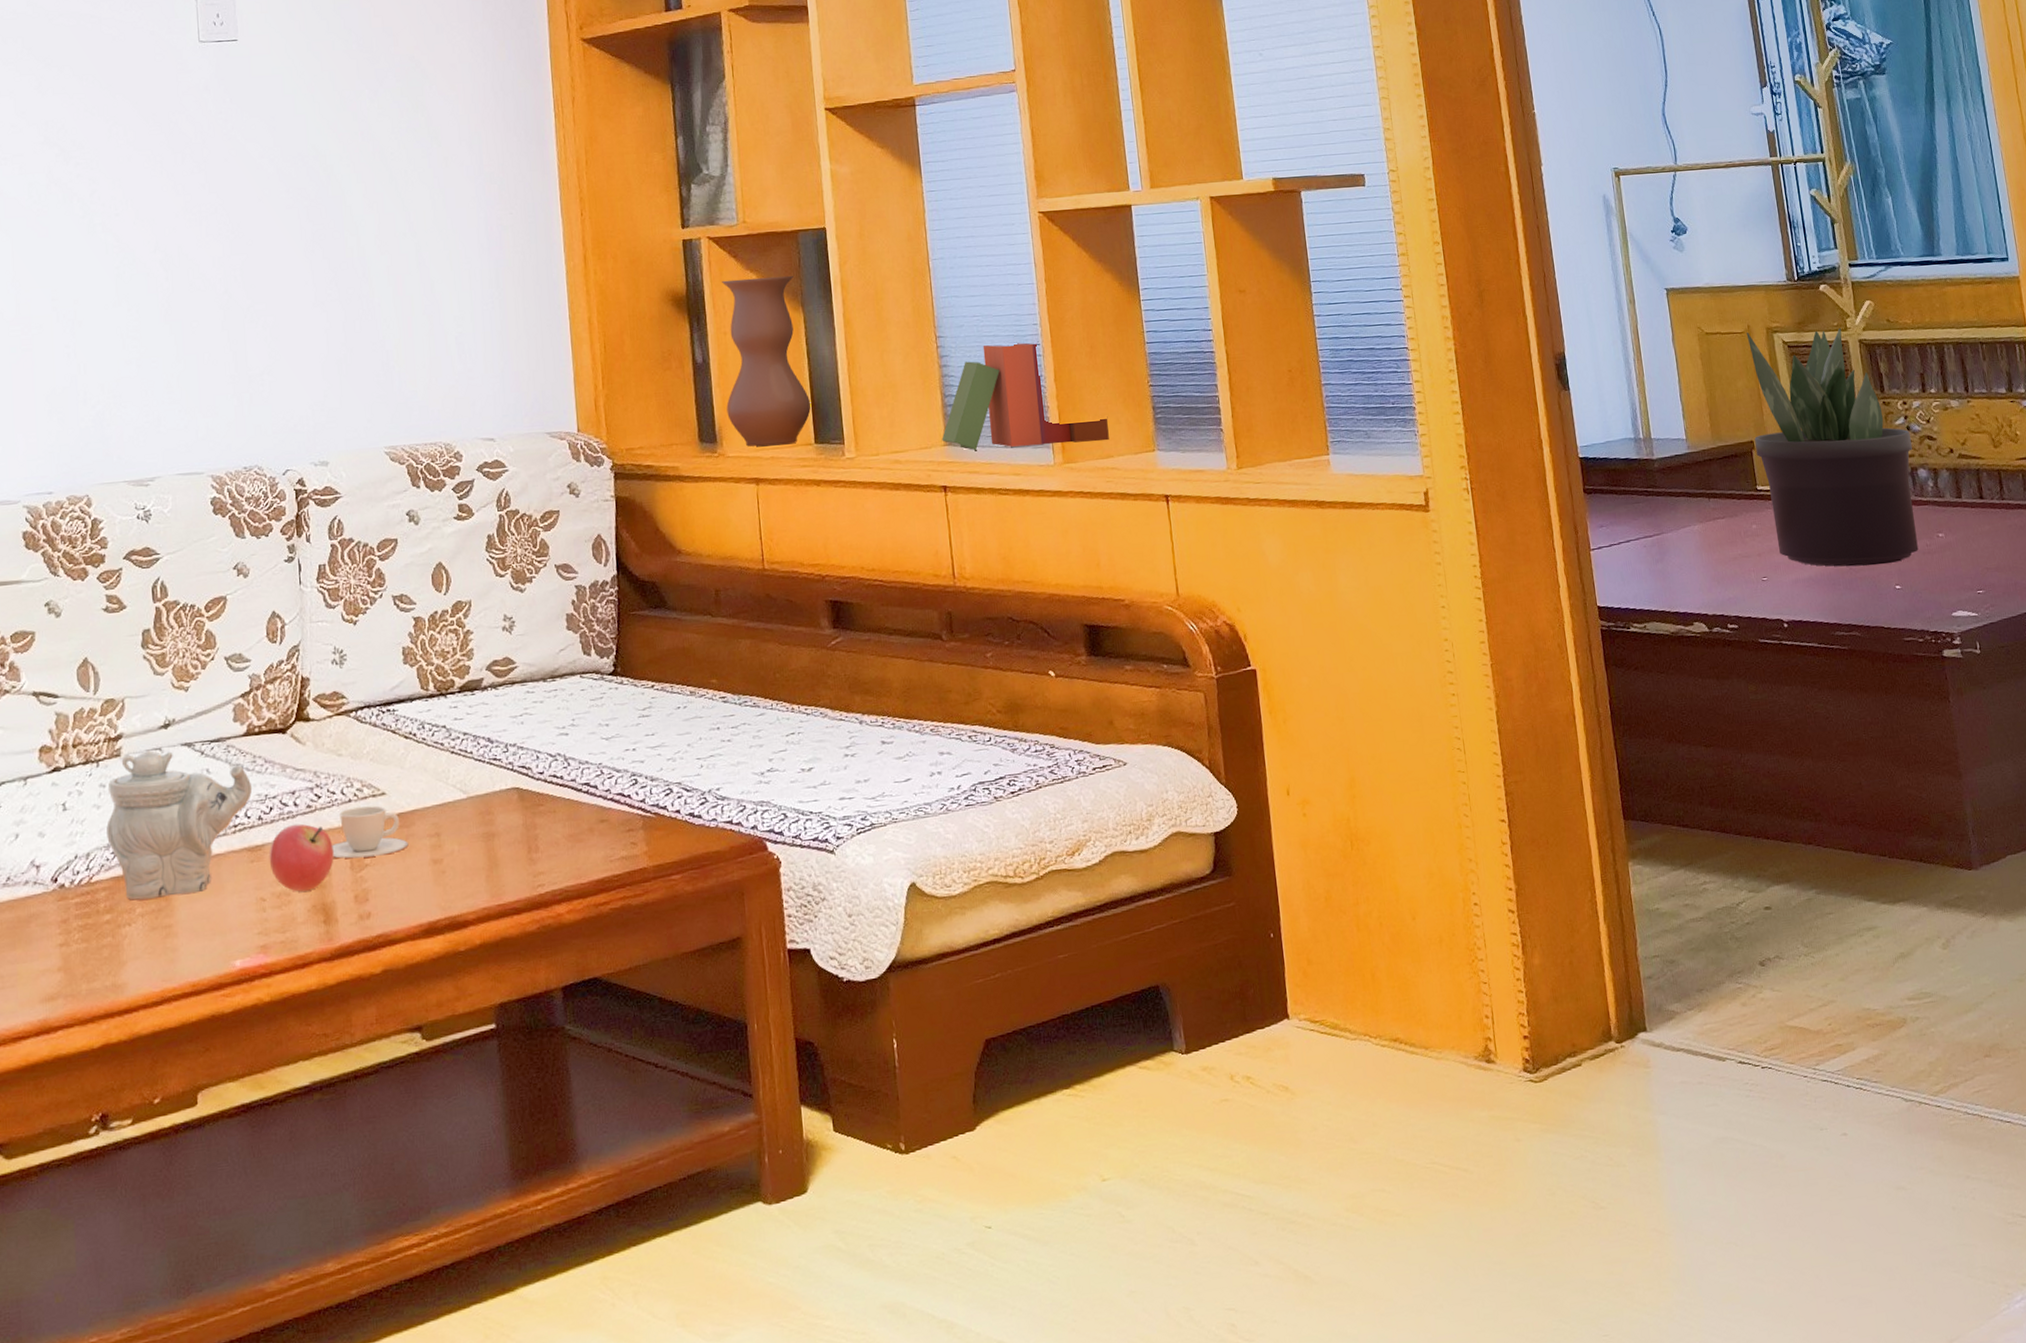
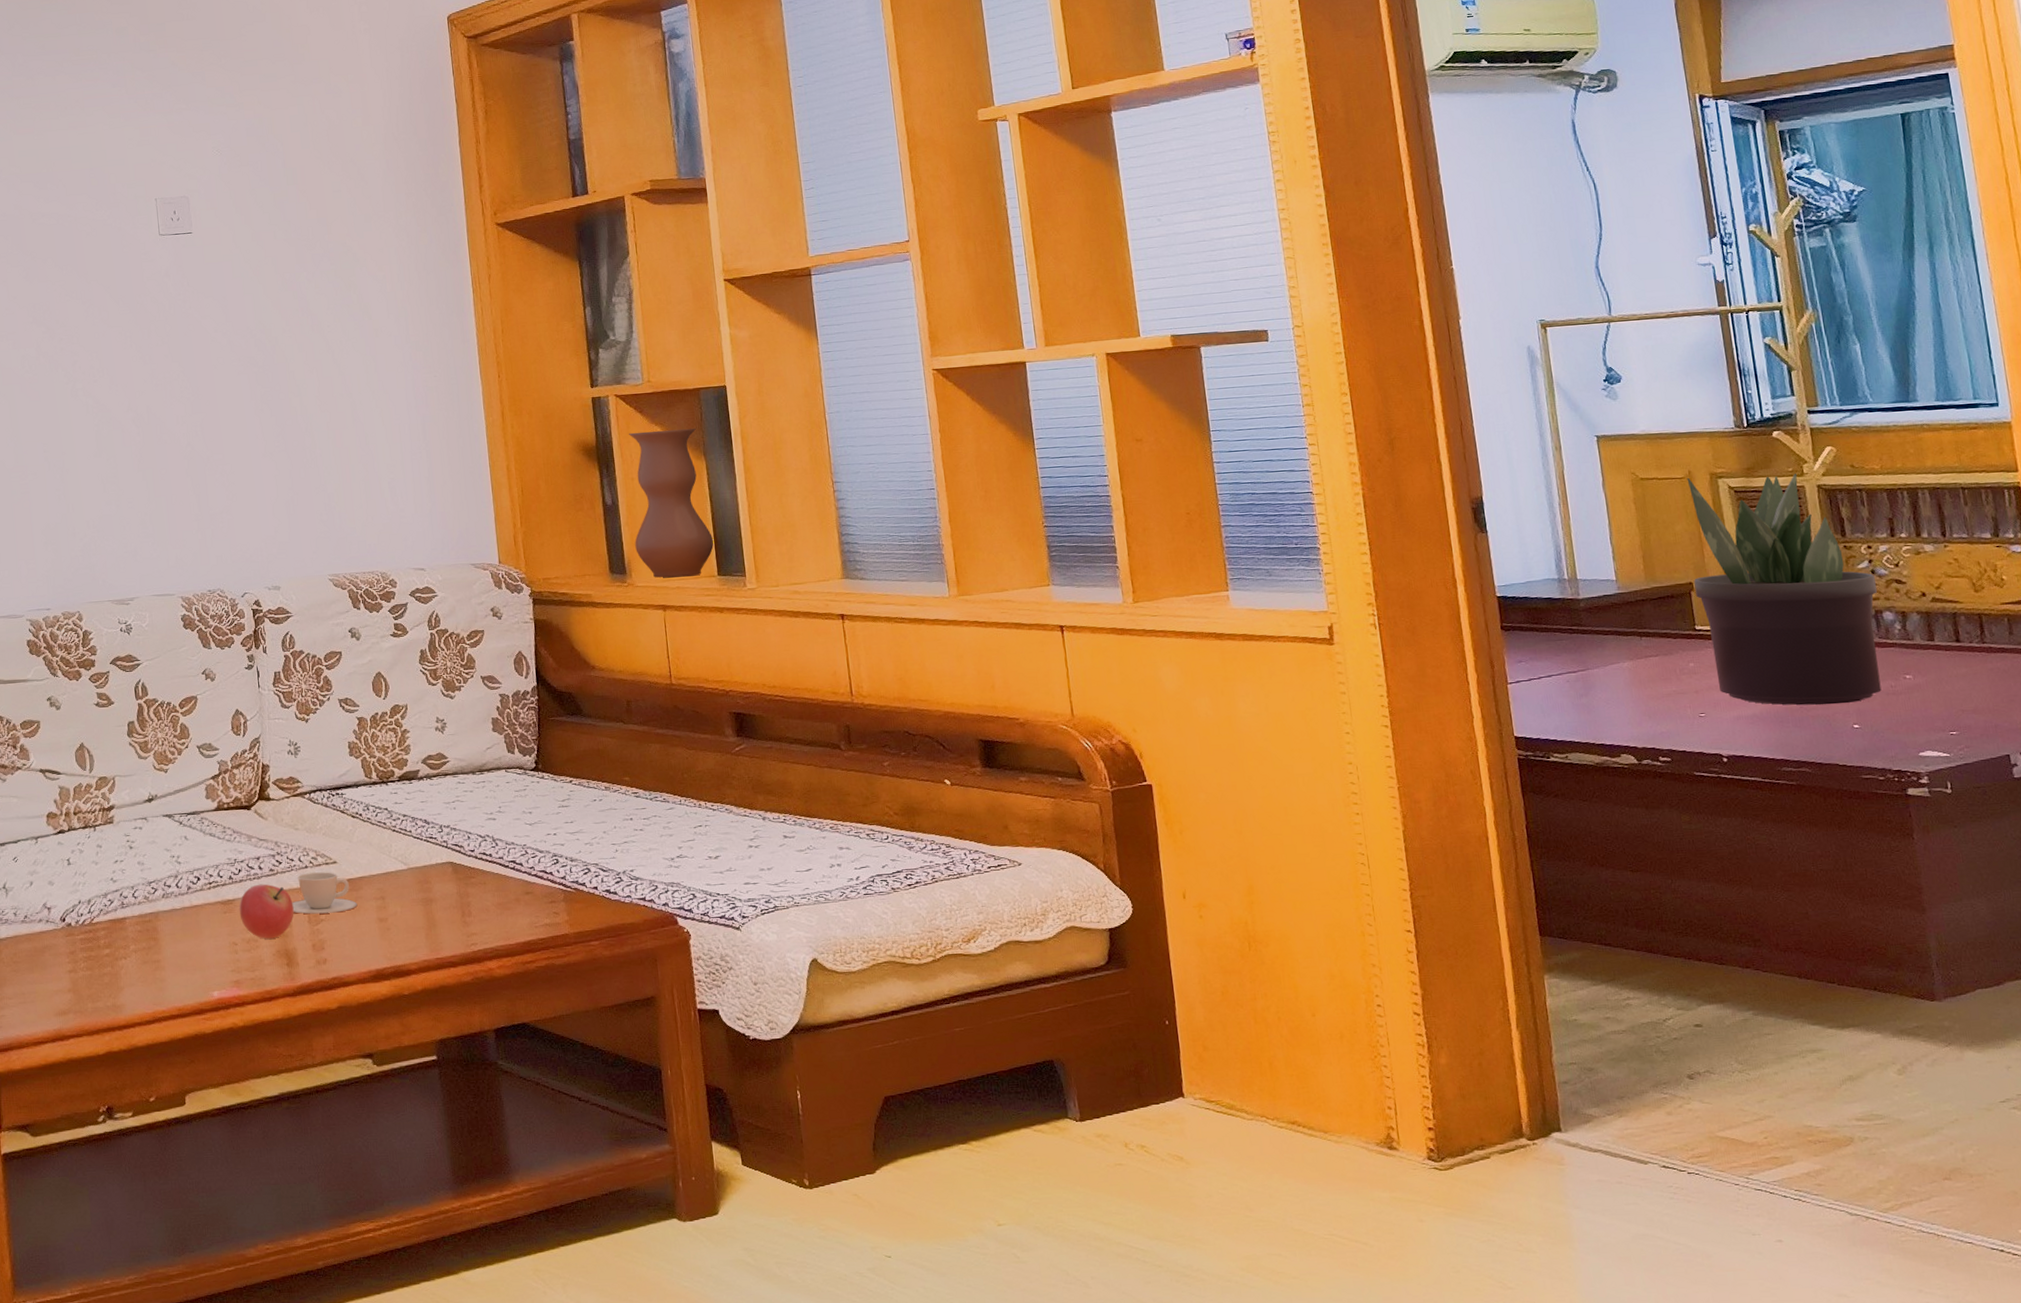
teapot: present [106,749,253,901] -> none [103,819,224,939]
books: present [942,341,1109,450] -> none [839,486,1004,583]

